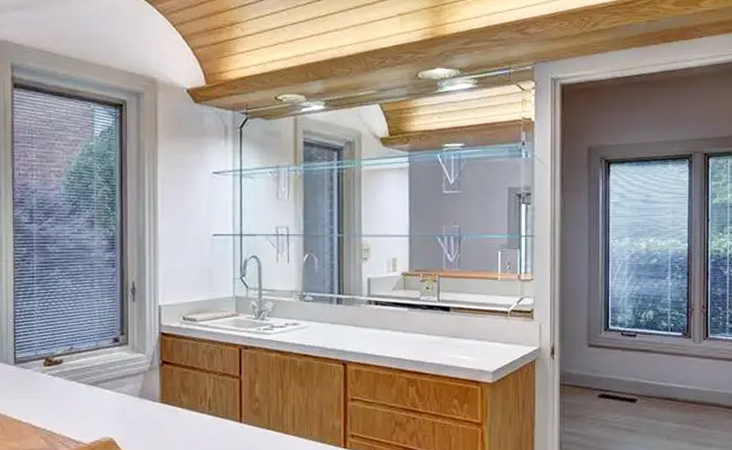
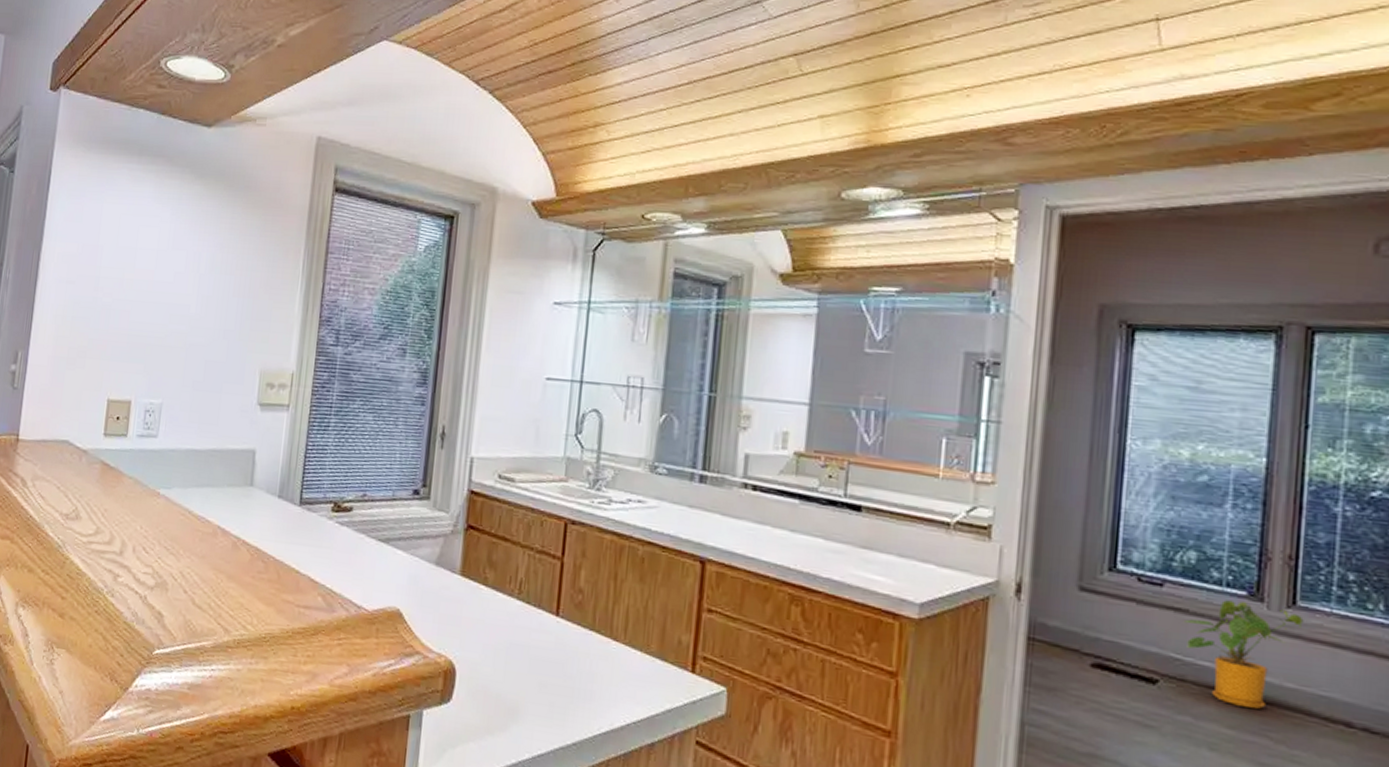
house plant: none [649,340,713,408] -> present [1184,600,1304,709]

